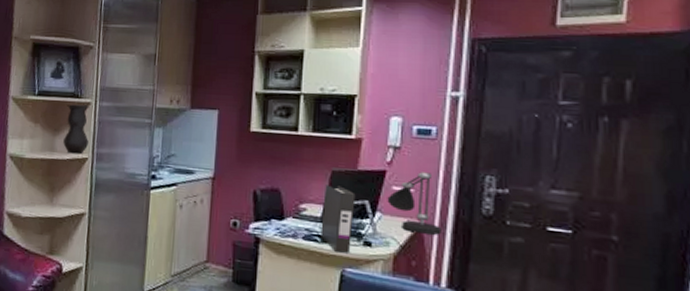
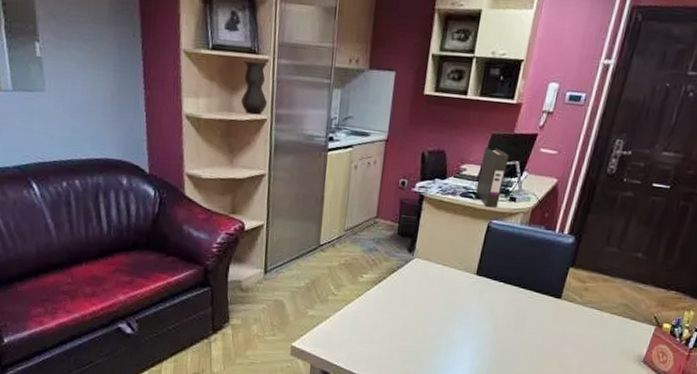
desk lamp: present [387,172,442,236] -> none [534,135,575,192]

